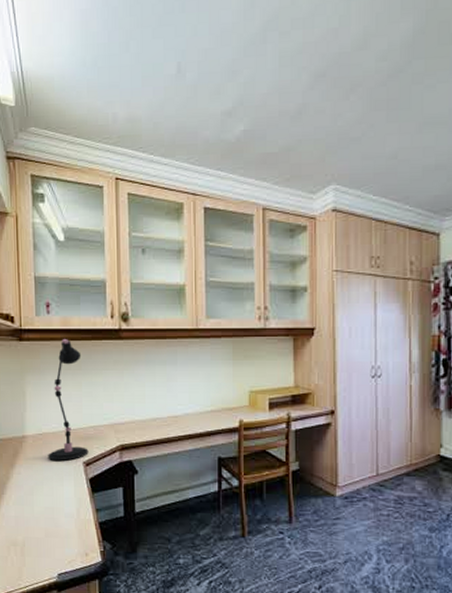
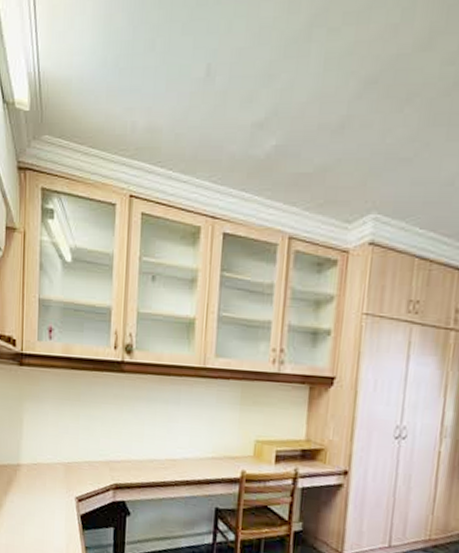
desk lamp: present [48,339,89,462] -> none [41,367,82,495]

